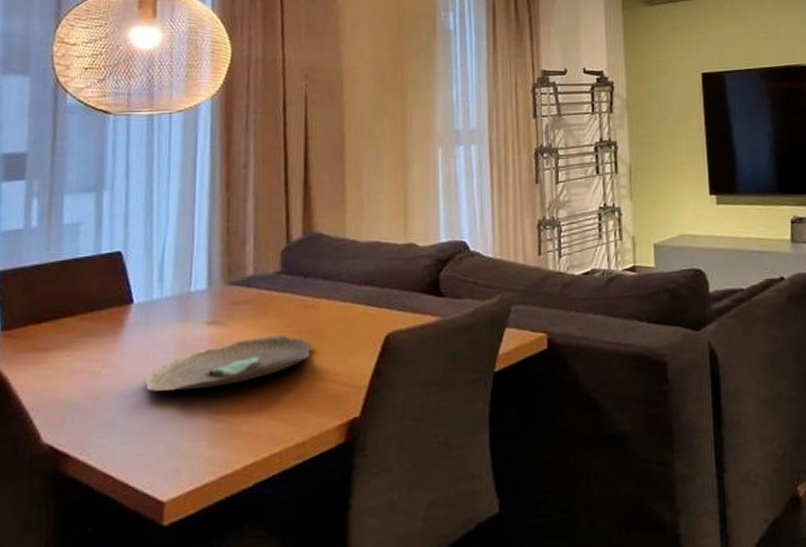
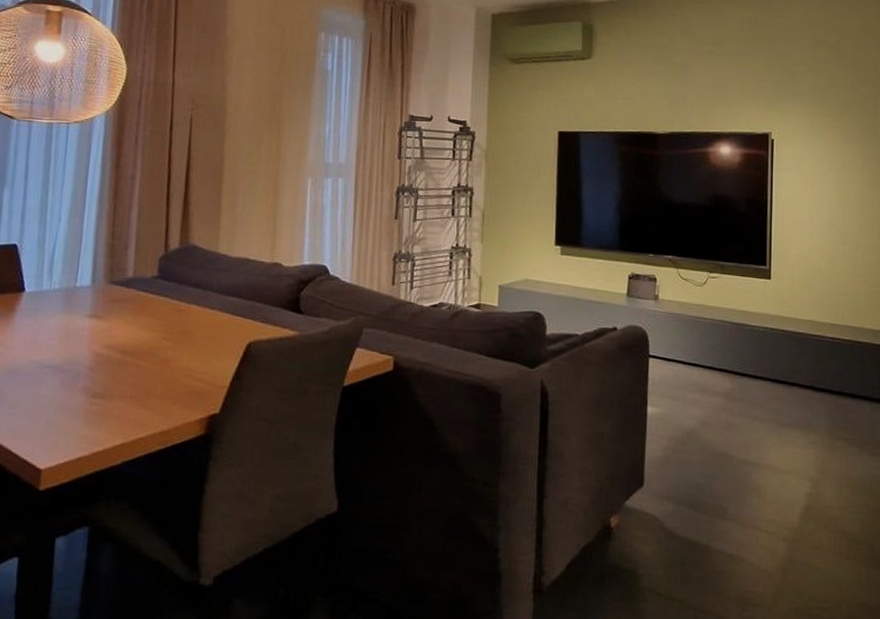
decorative bowl: present [144,335,312,391] -> none [30,332,181,374]

